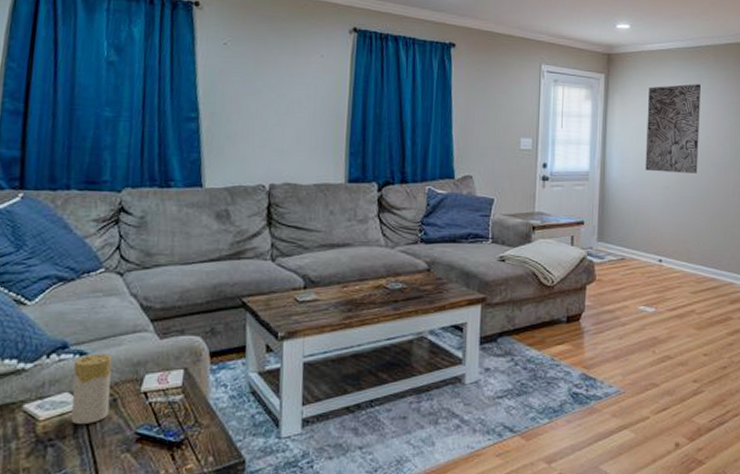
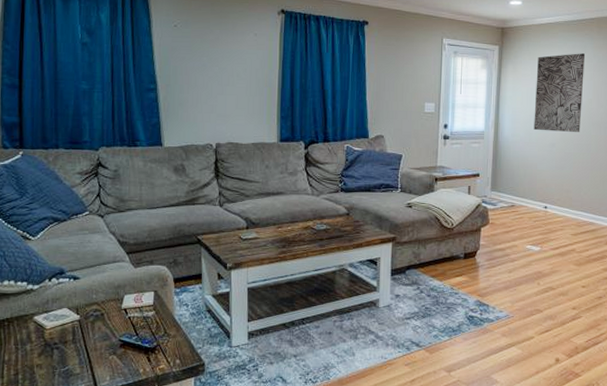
candle: present [71,354,112,424] -> none [69,279,99,332]

